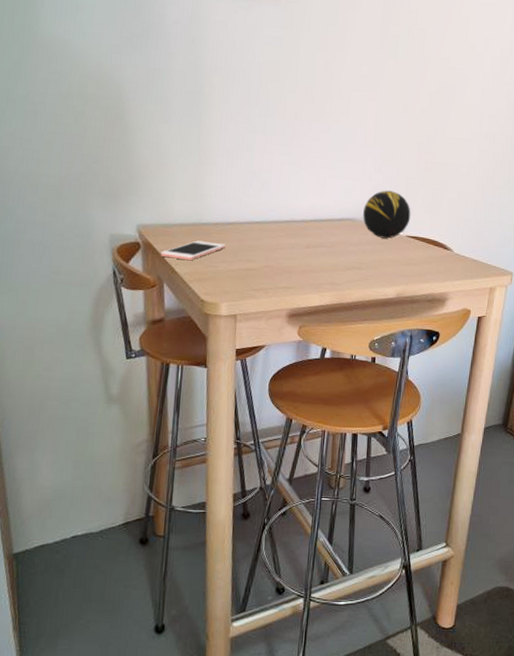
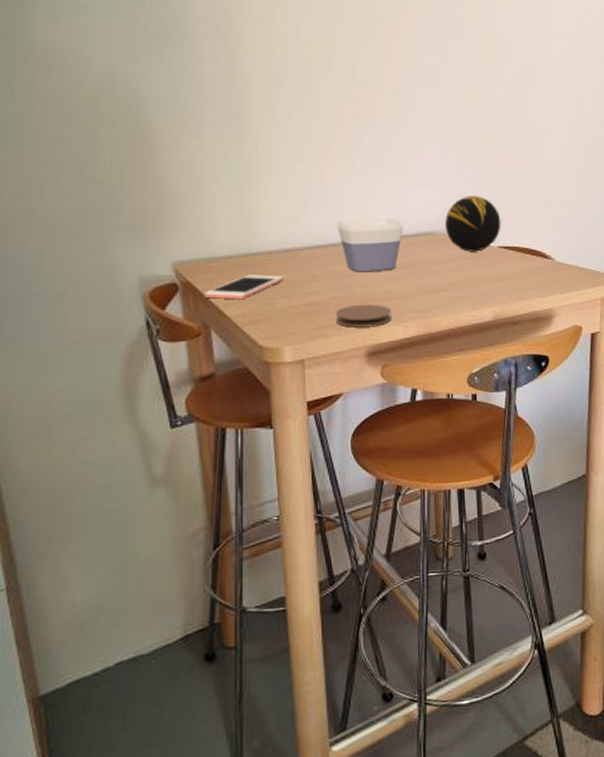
coaster: none [265,273,312,294] -> present [335,304,392,328]
bowl: none [272,201,328,248] -> present [337,217,404,272]

